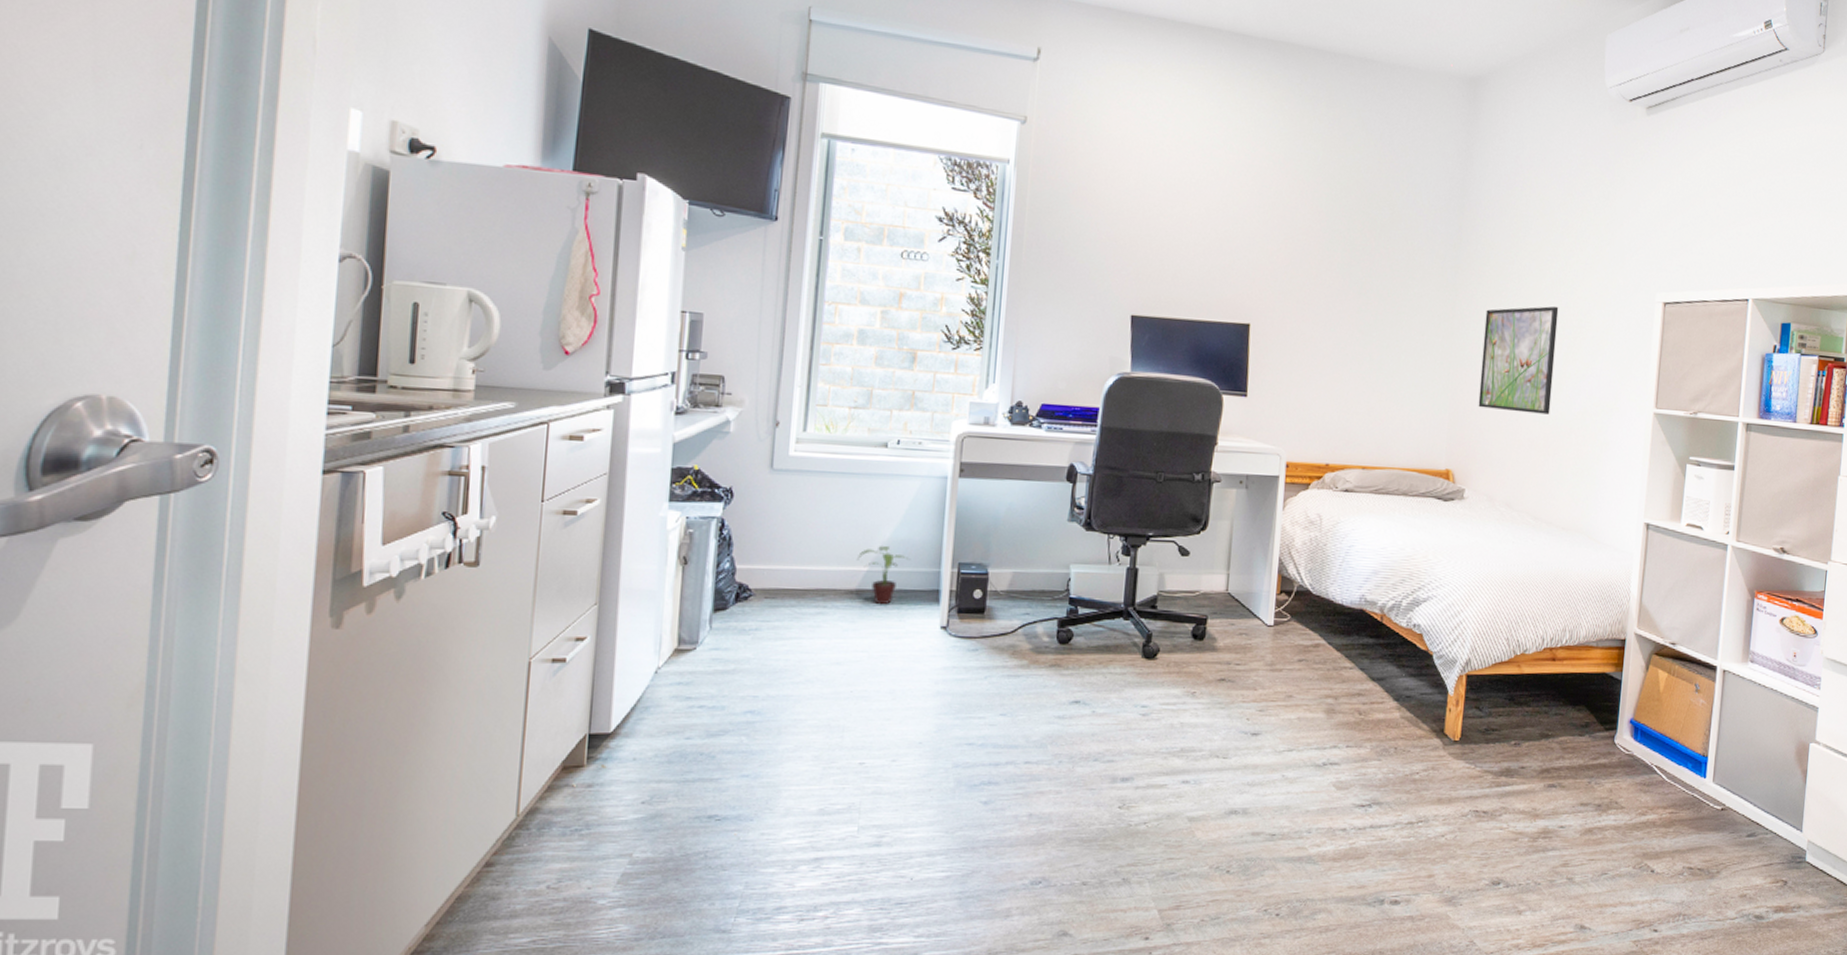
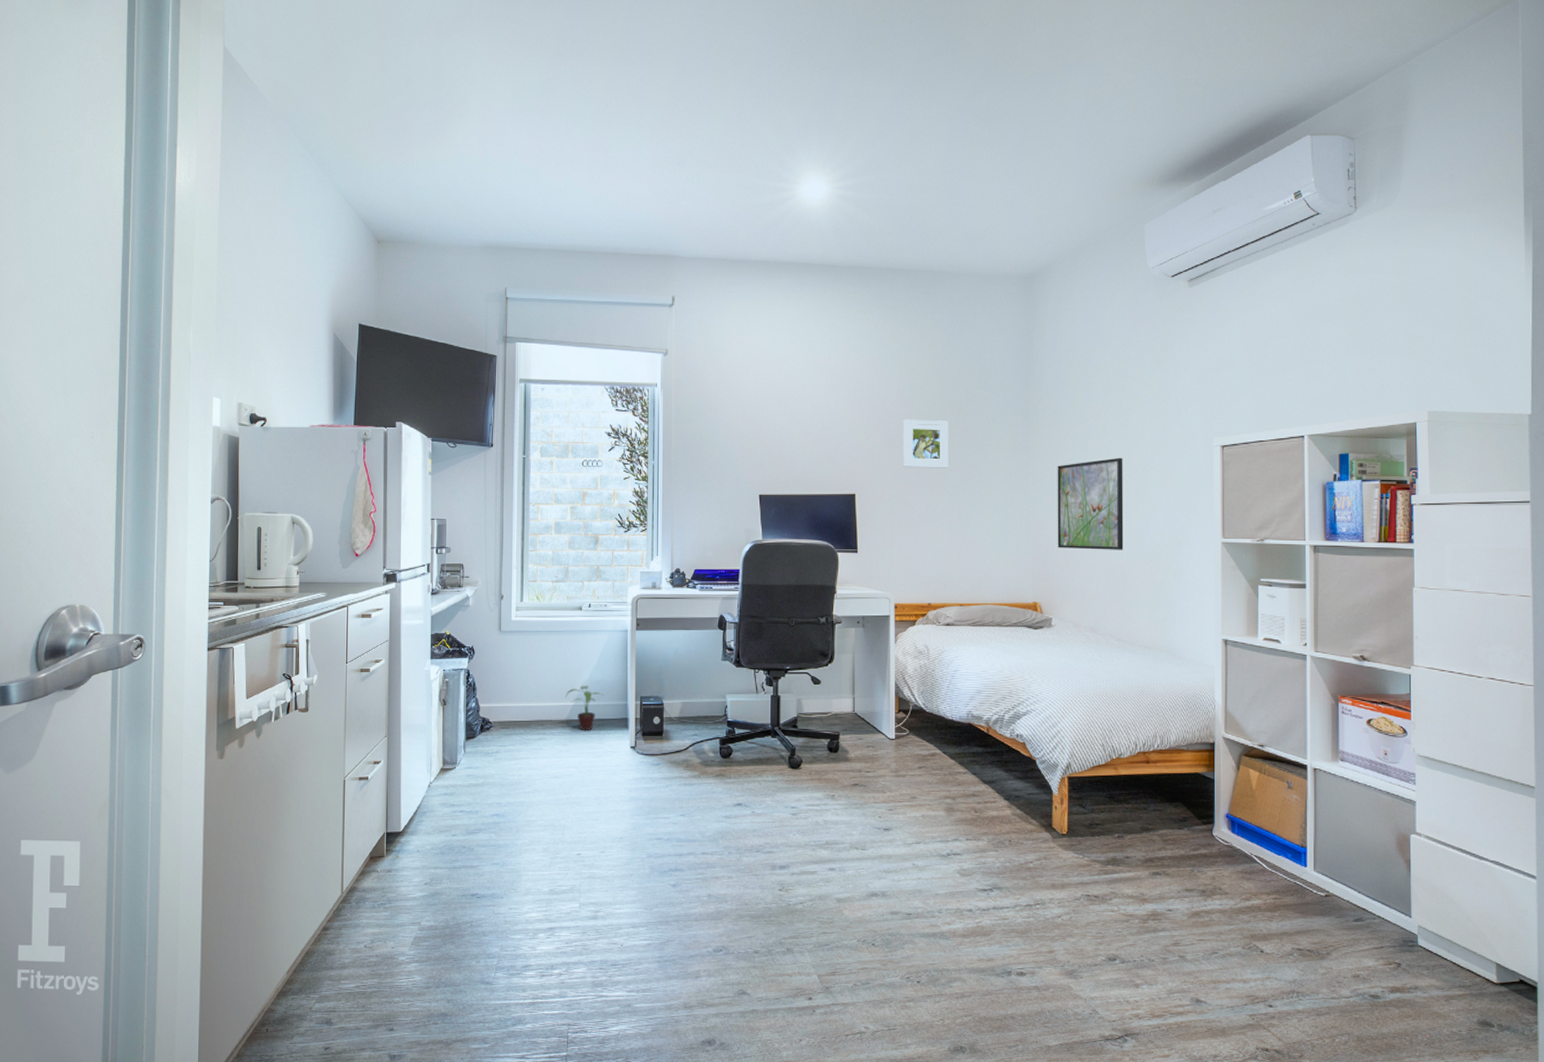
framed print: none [1309,237,1368,302] -> present [902,419,948,468]

